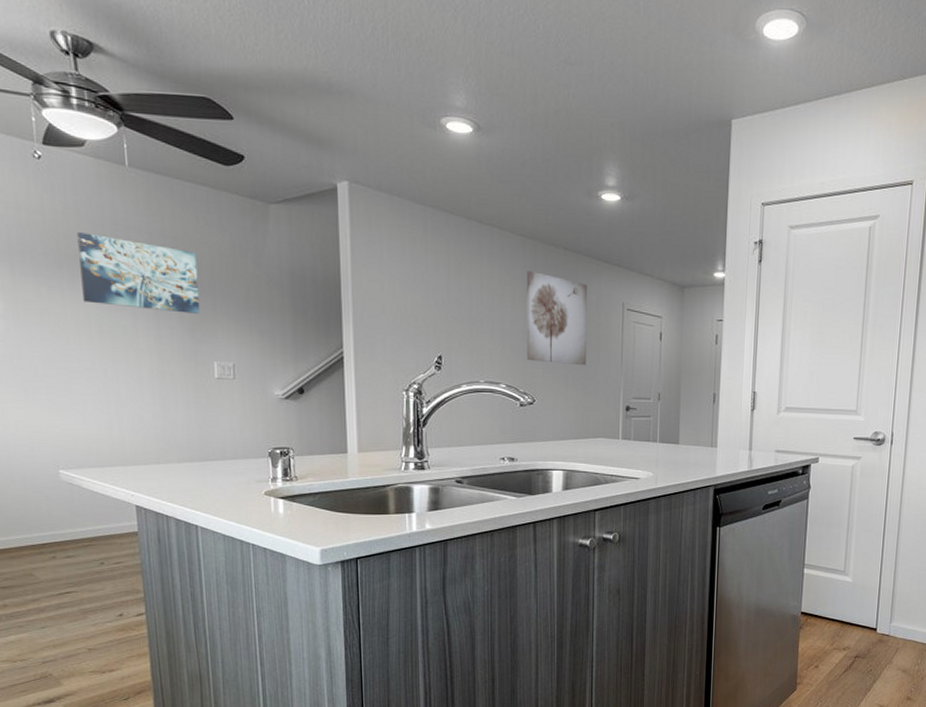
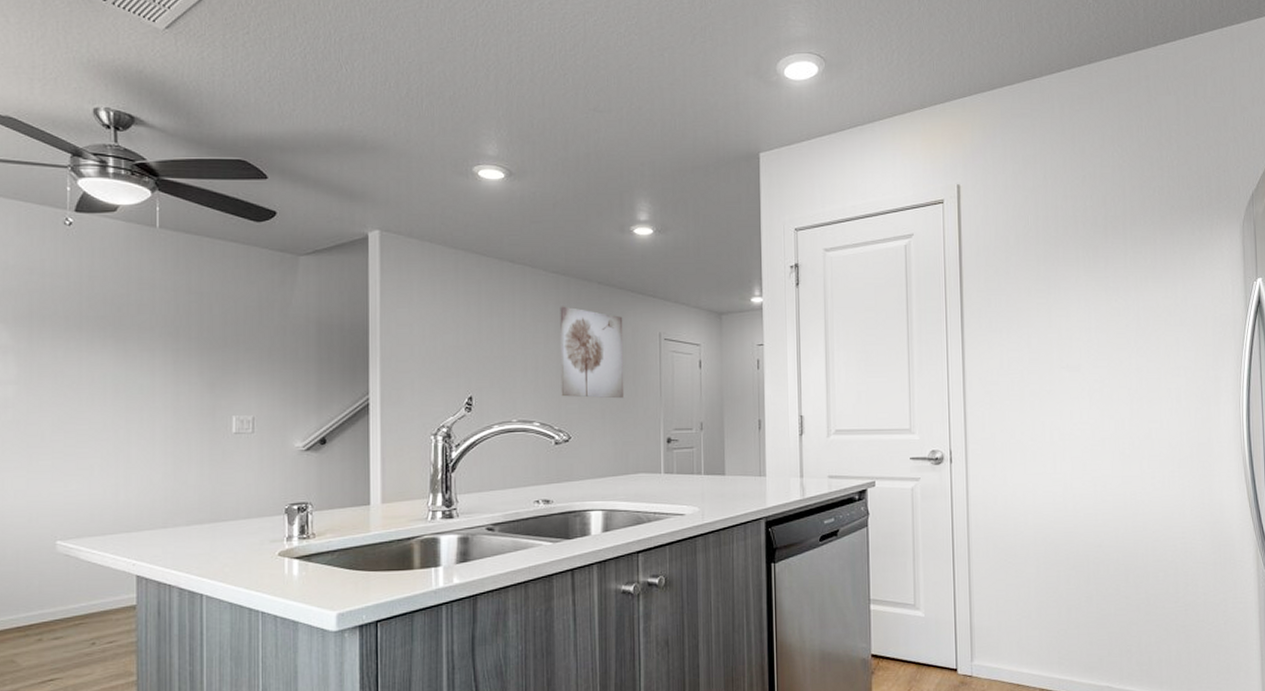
wall art: present [77,232,200,314] -> none [101,294,222,368]

